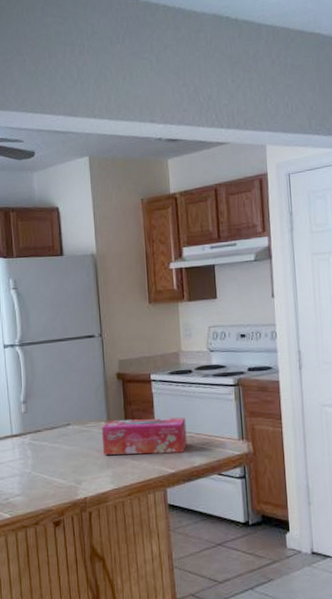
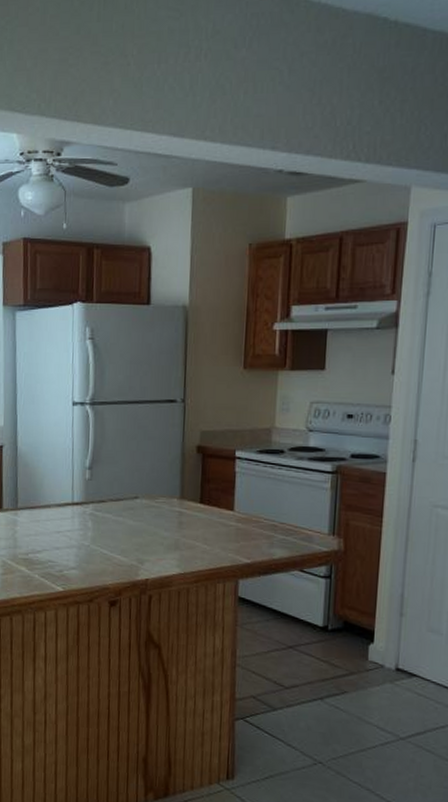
tissue box: present [101,417,187,455] -> none [172,497,271,542]

